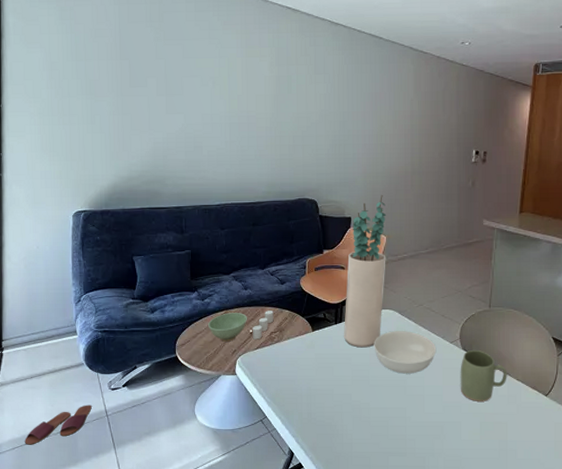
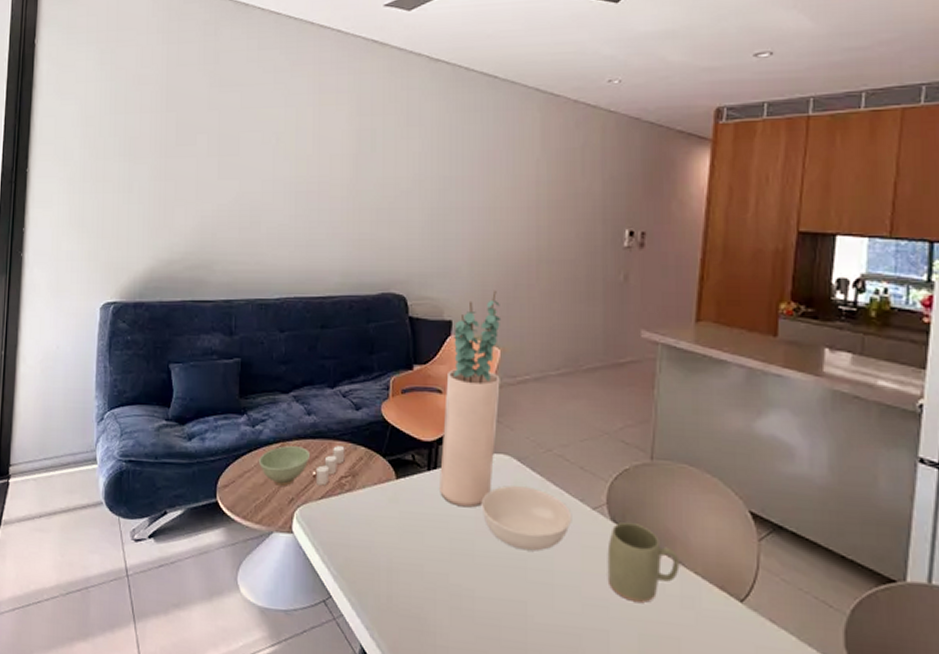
slippers: present [25,405,92,445] -> none [27,558,110,607]

